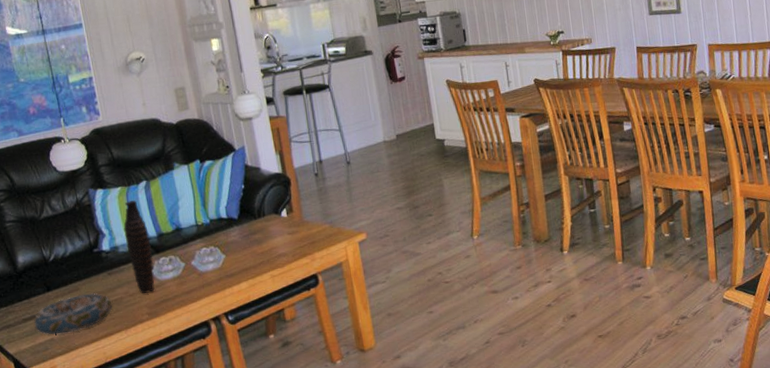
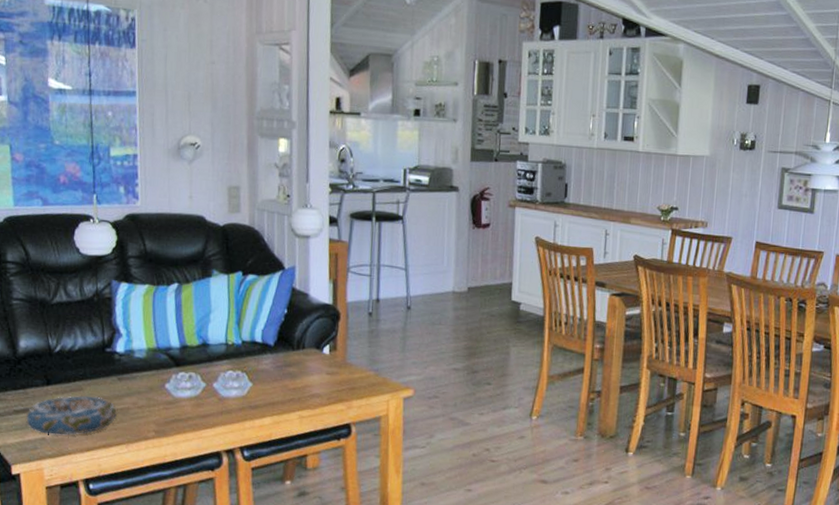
decorative vase: present [124,200,155,293] -> none [143,301,172,408]

